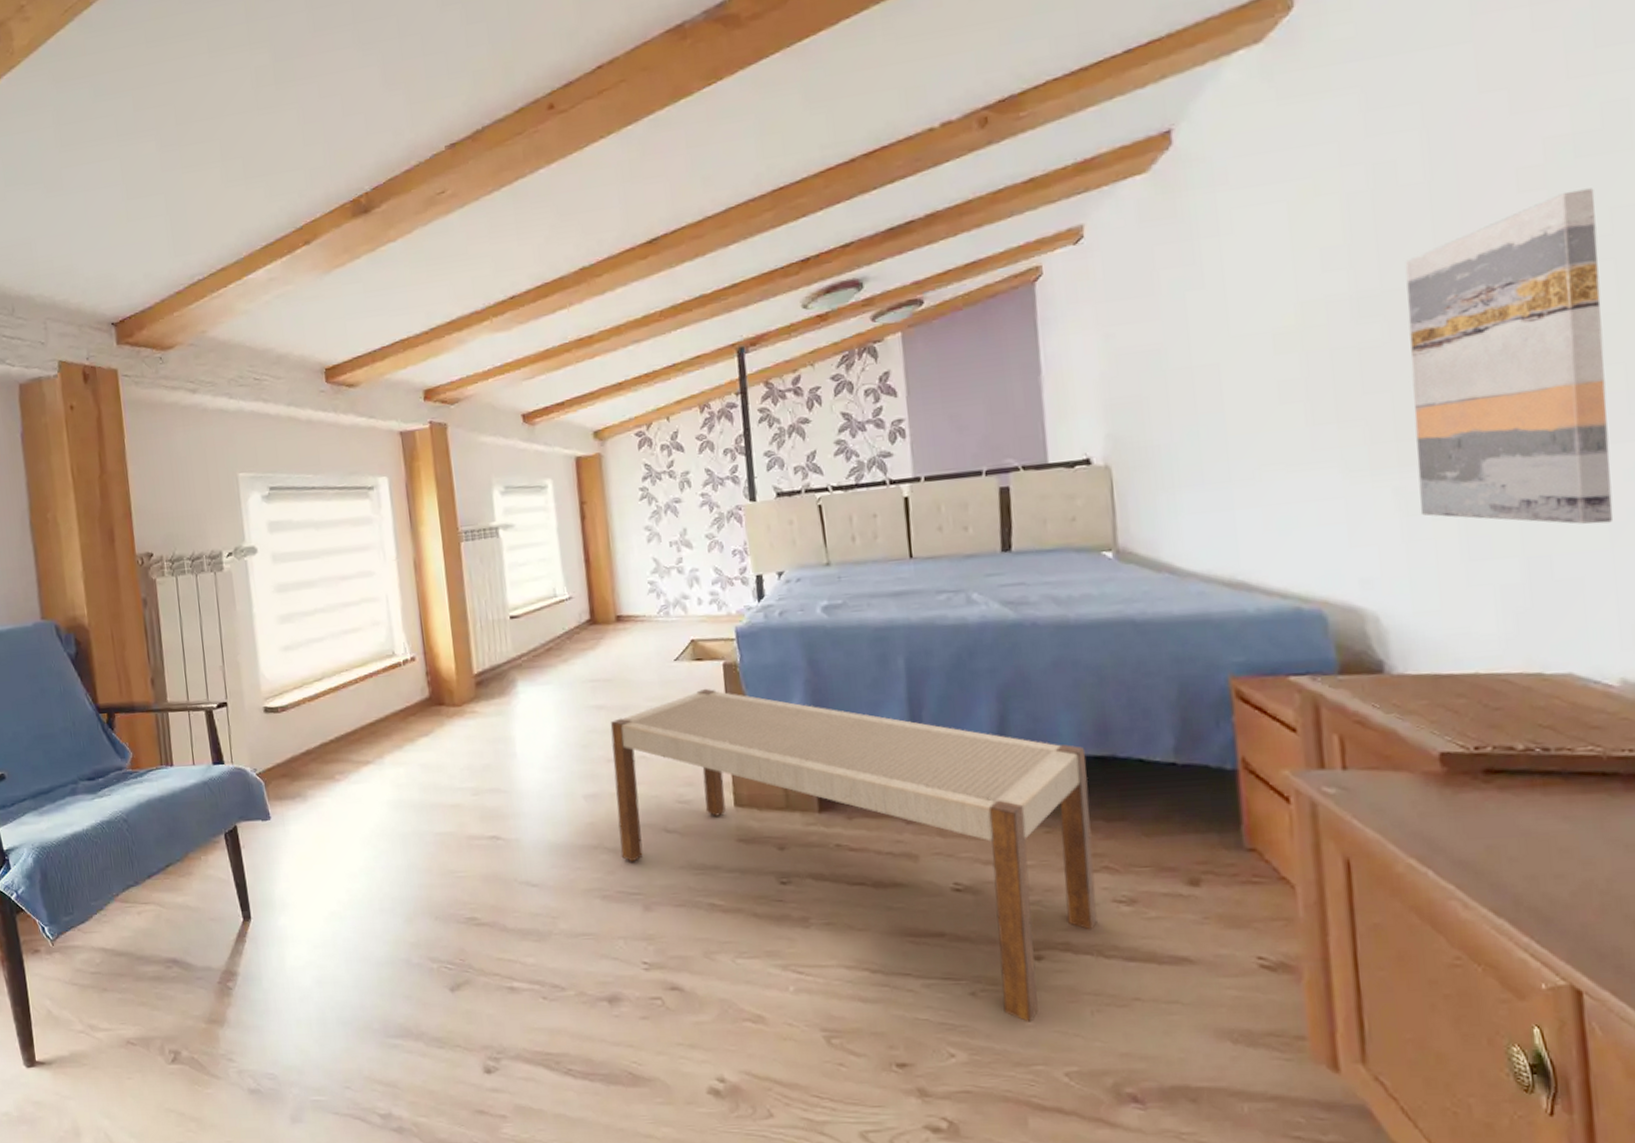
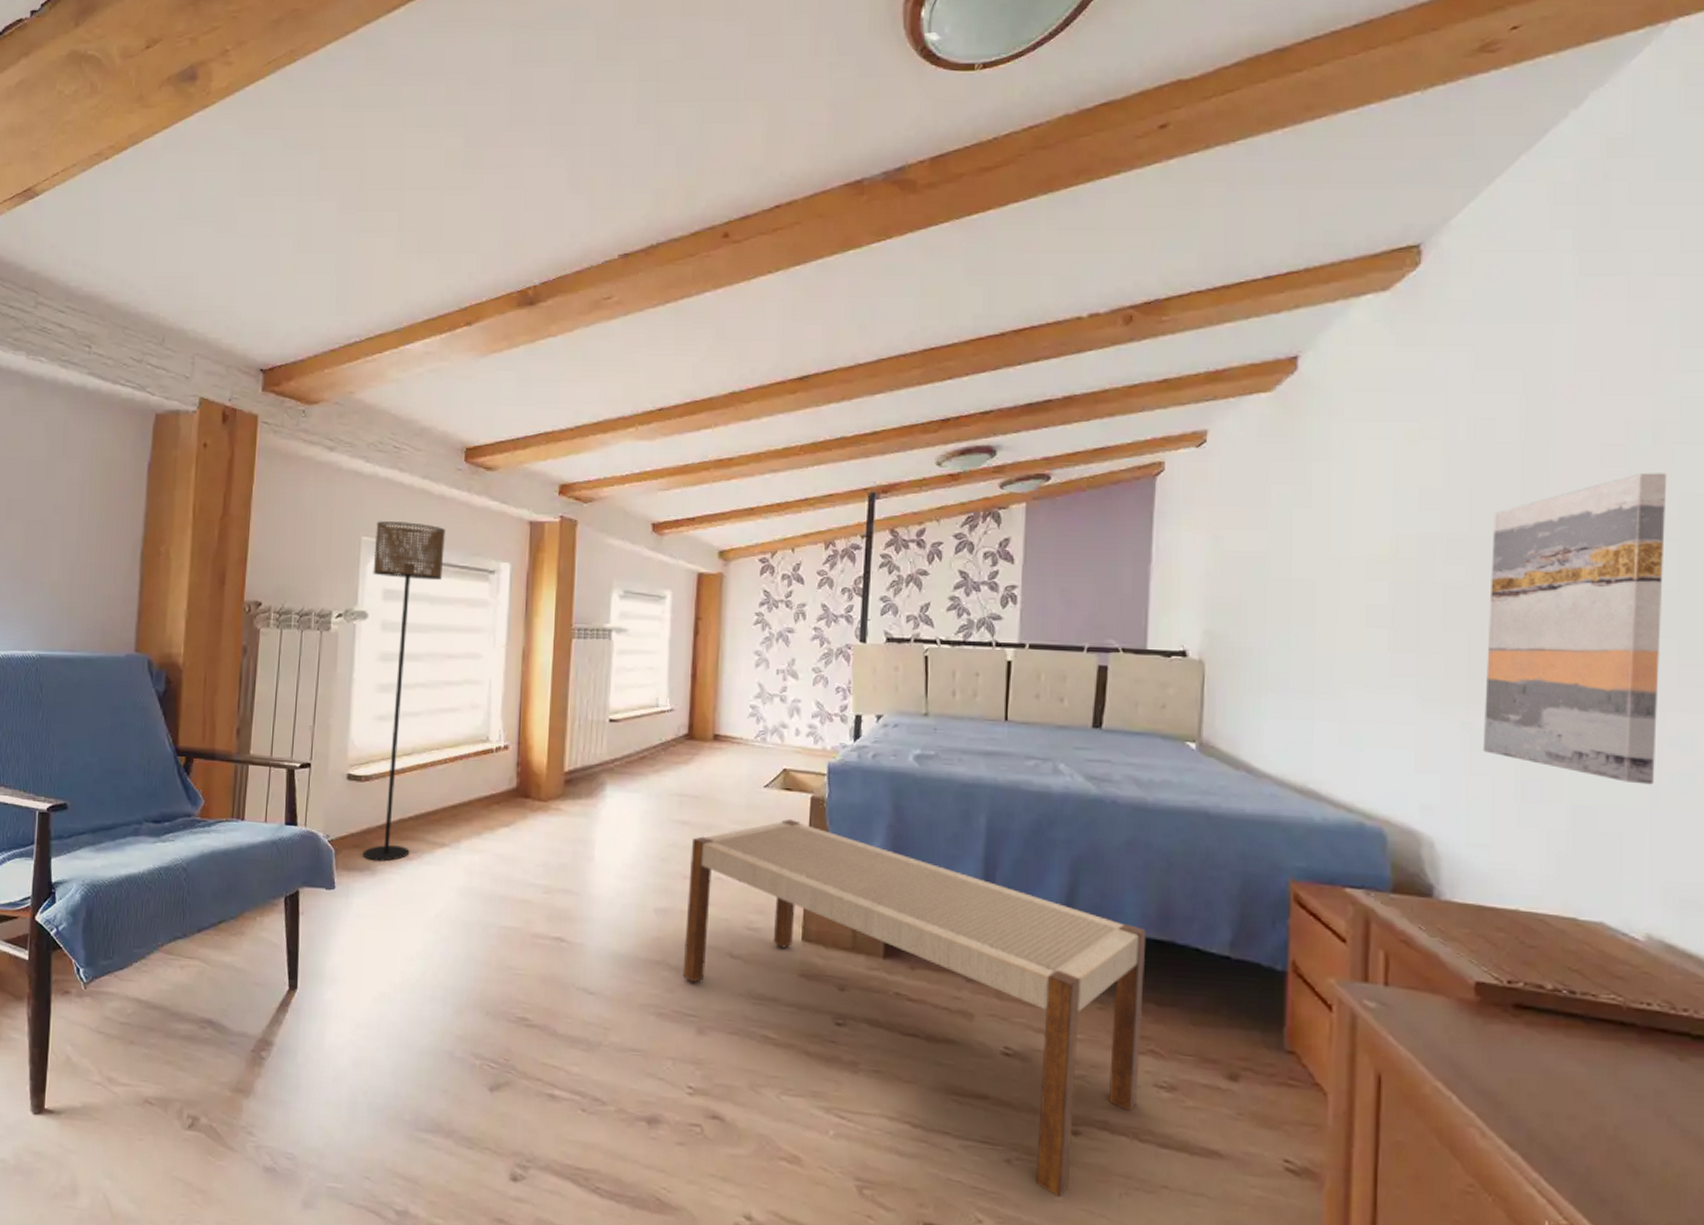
floor lamp: none [250,451,336,788] -> present [362,521,445,862]

